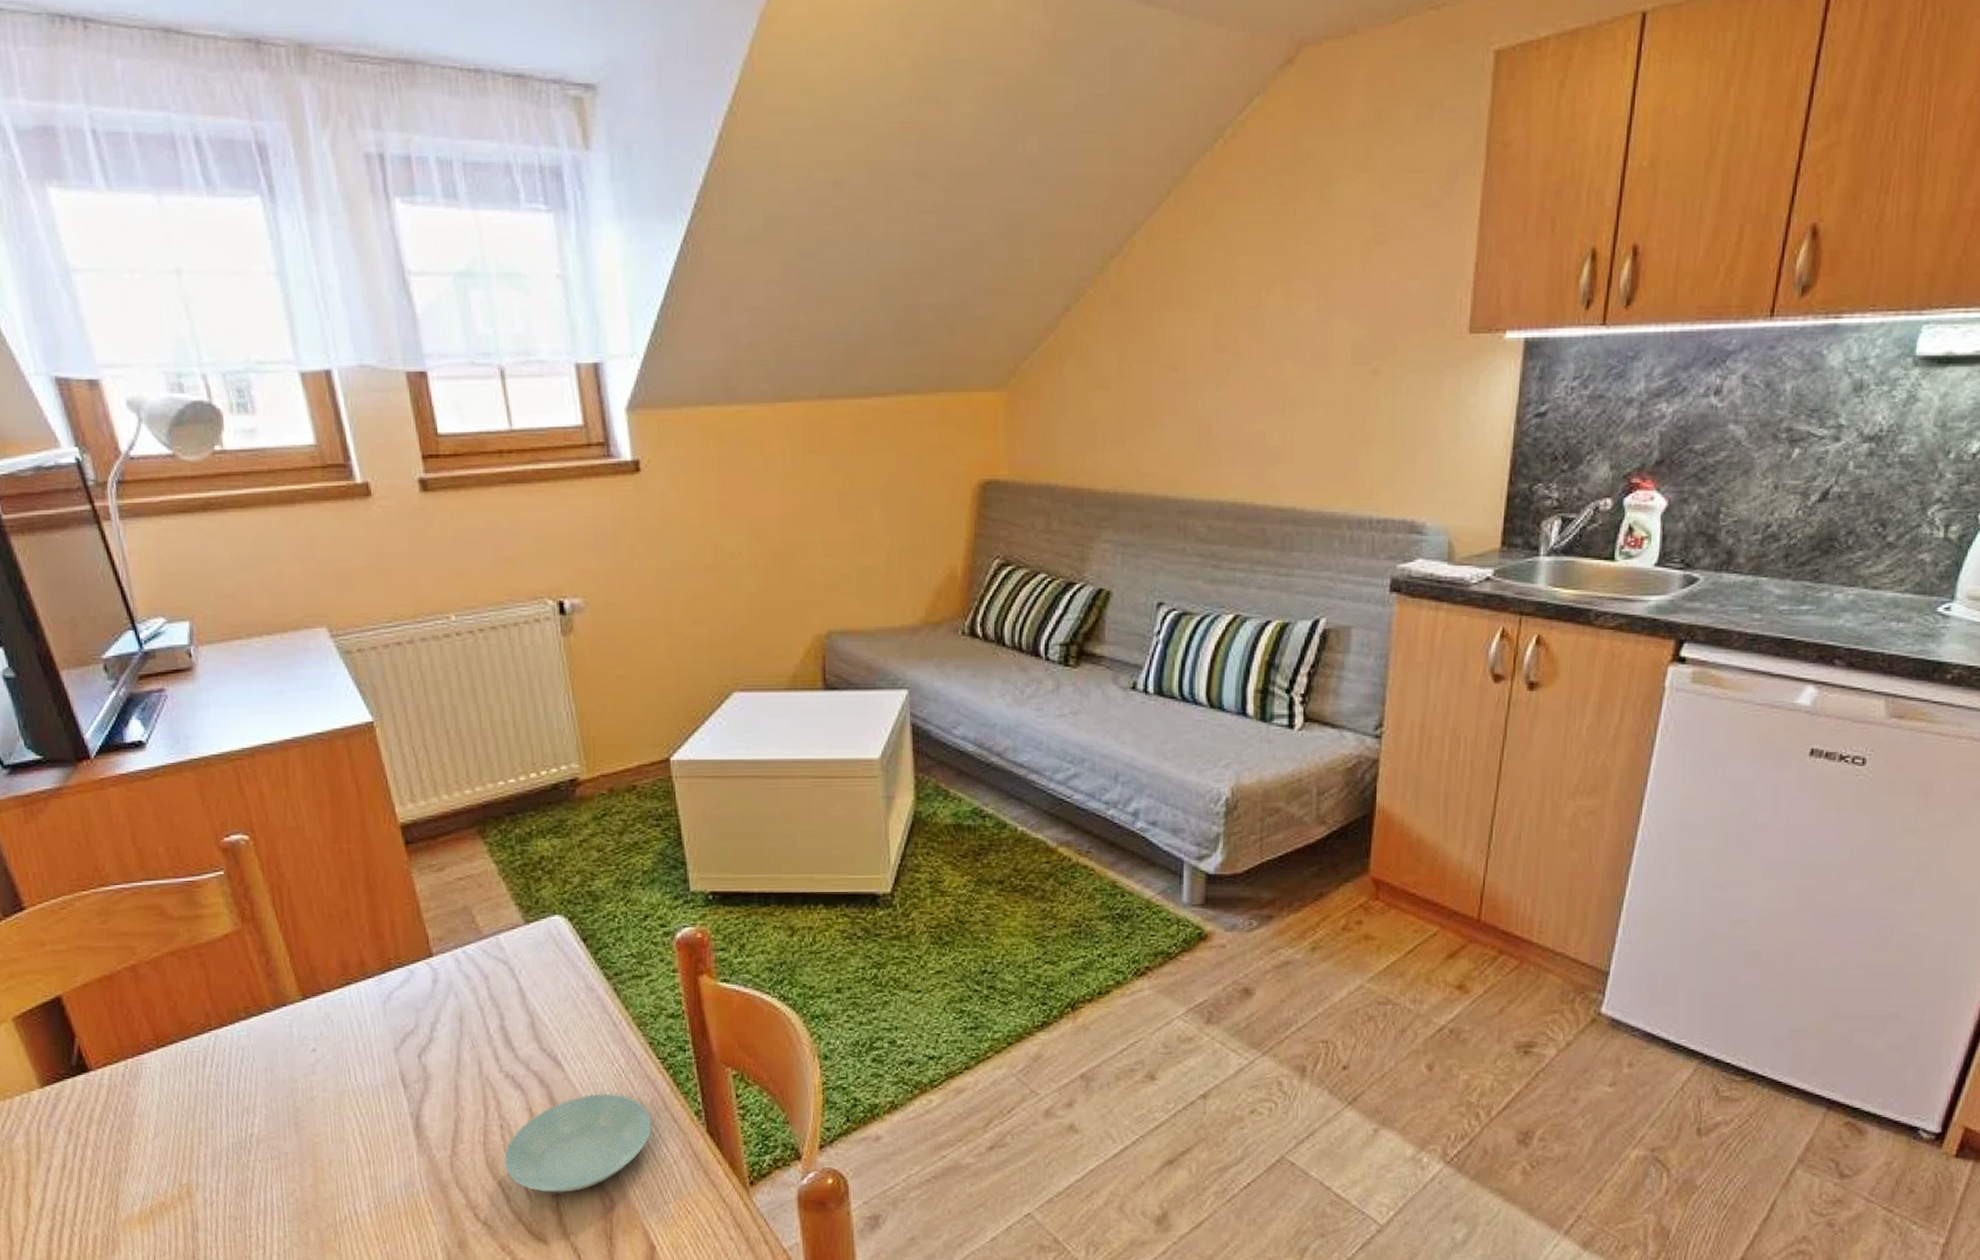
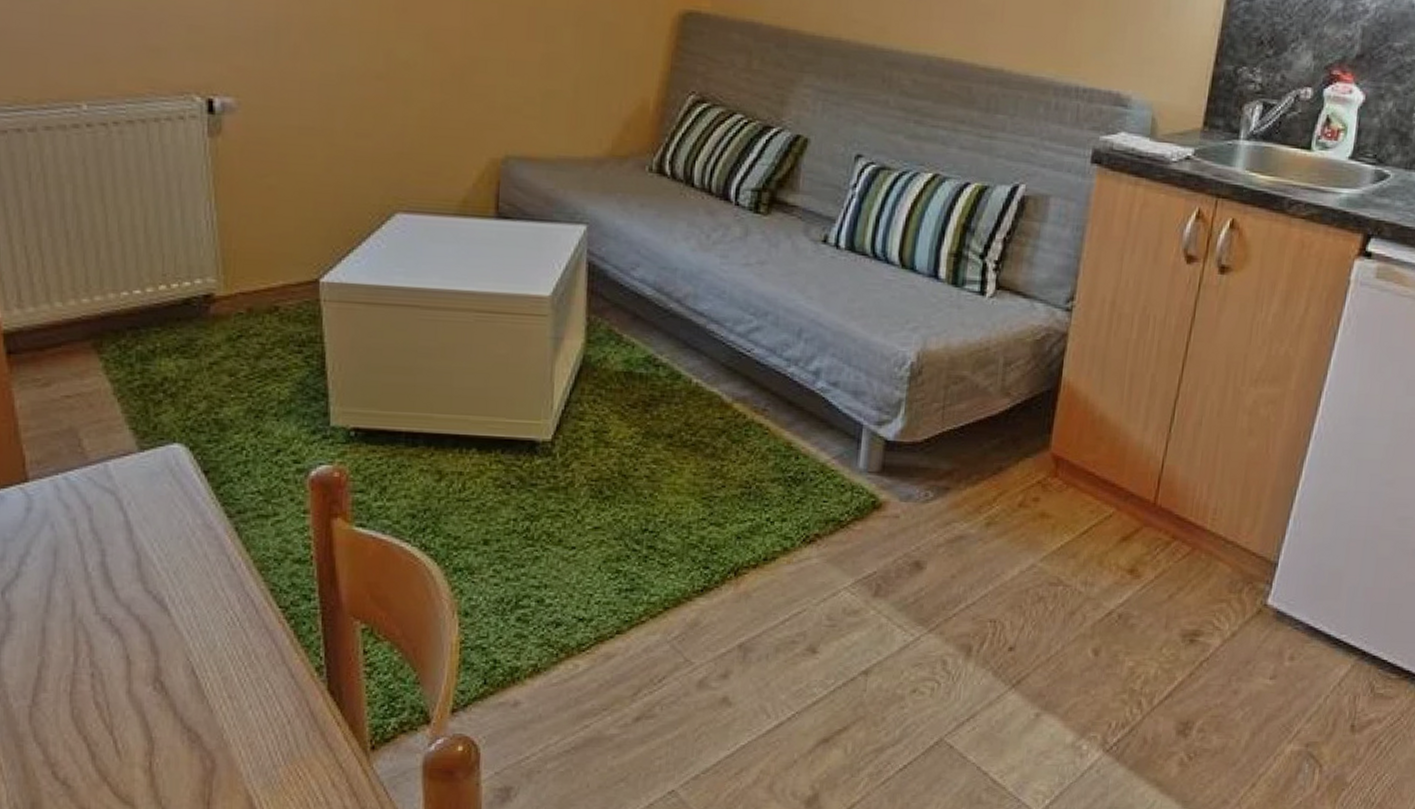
saucer: present [504,1093,652,1193] -> none [92,643,266,752]

